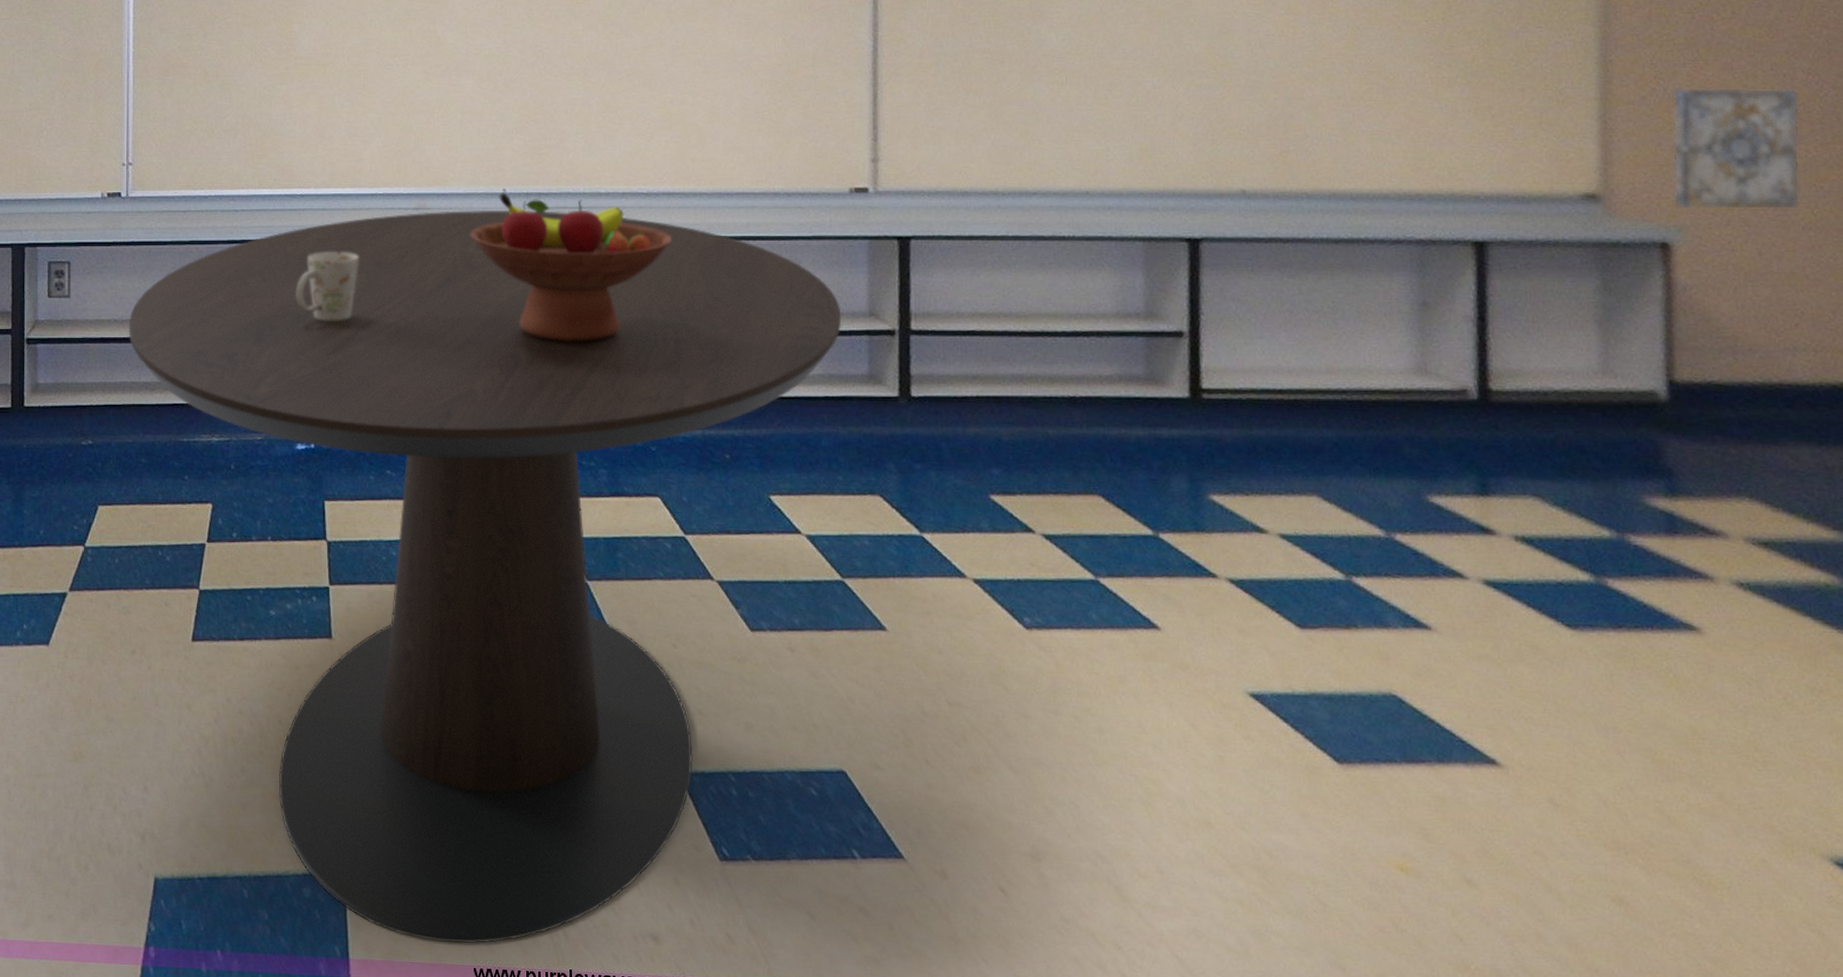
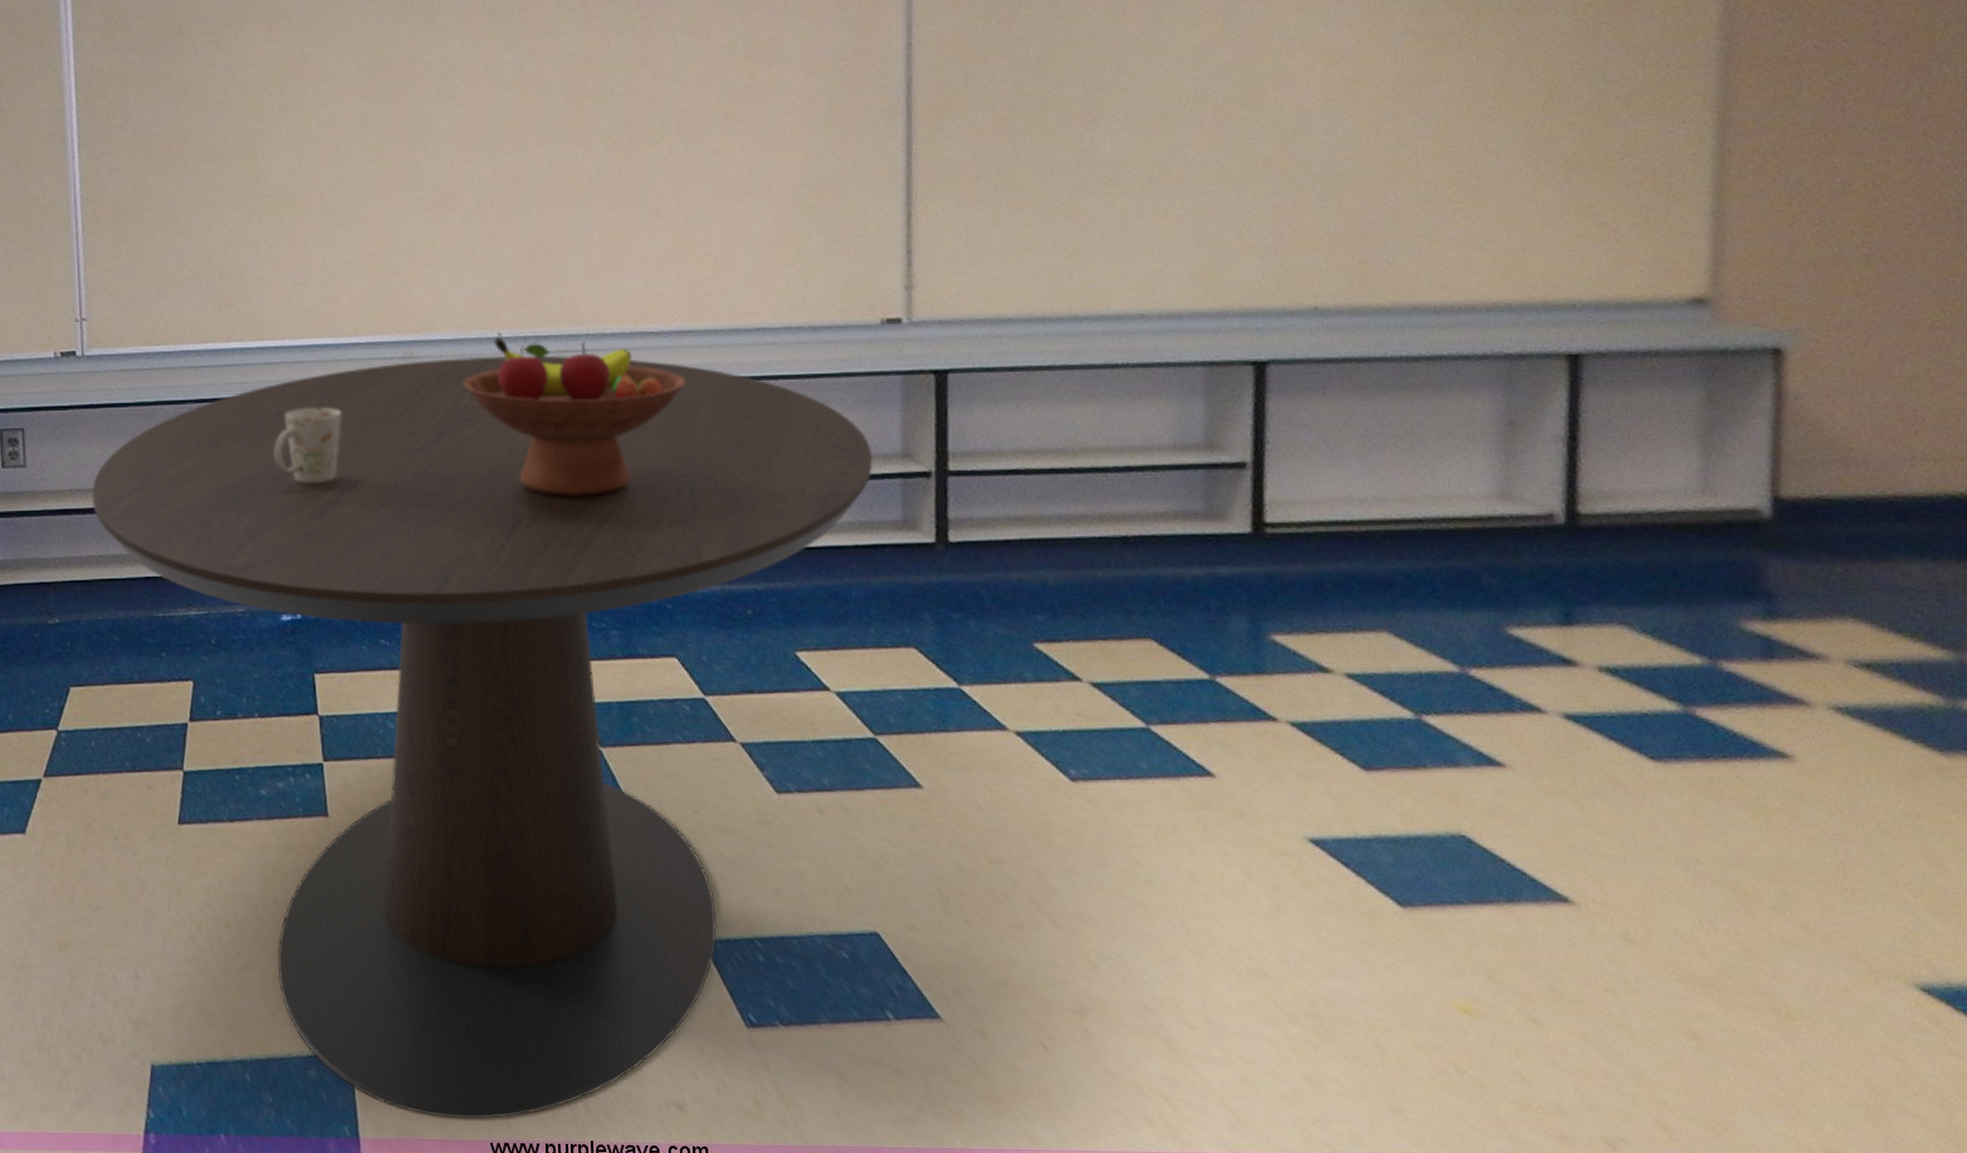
wall art: present [1672,87,1800,210] -> none [1788,173,1935,312]

